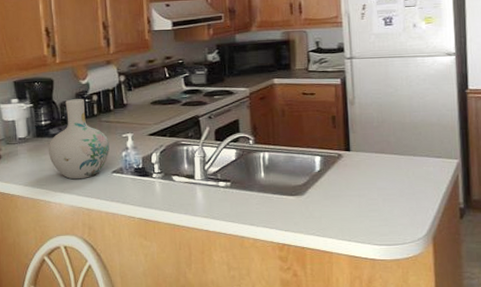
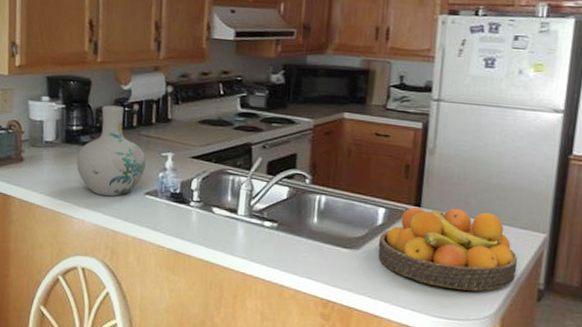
fruit bowl: none [319,148,439,218] -> present [378,206,518,292]

